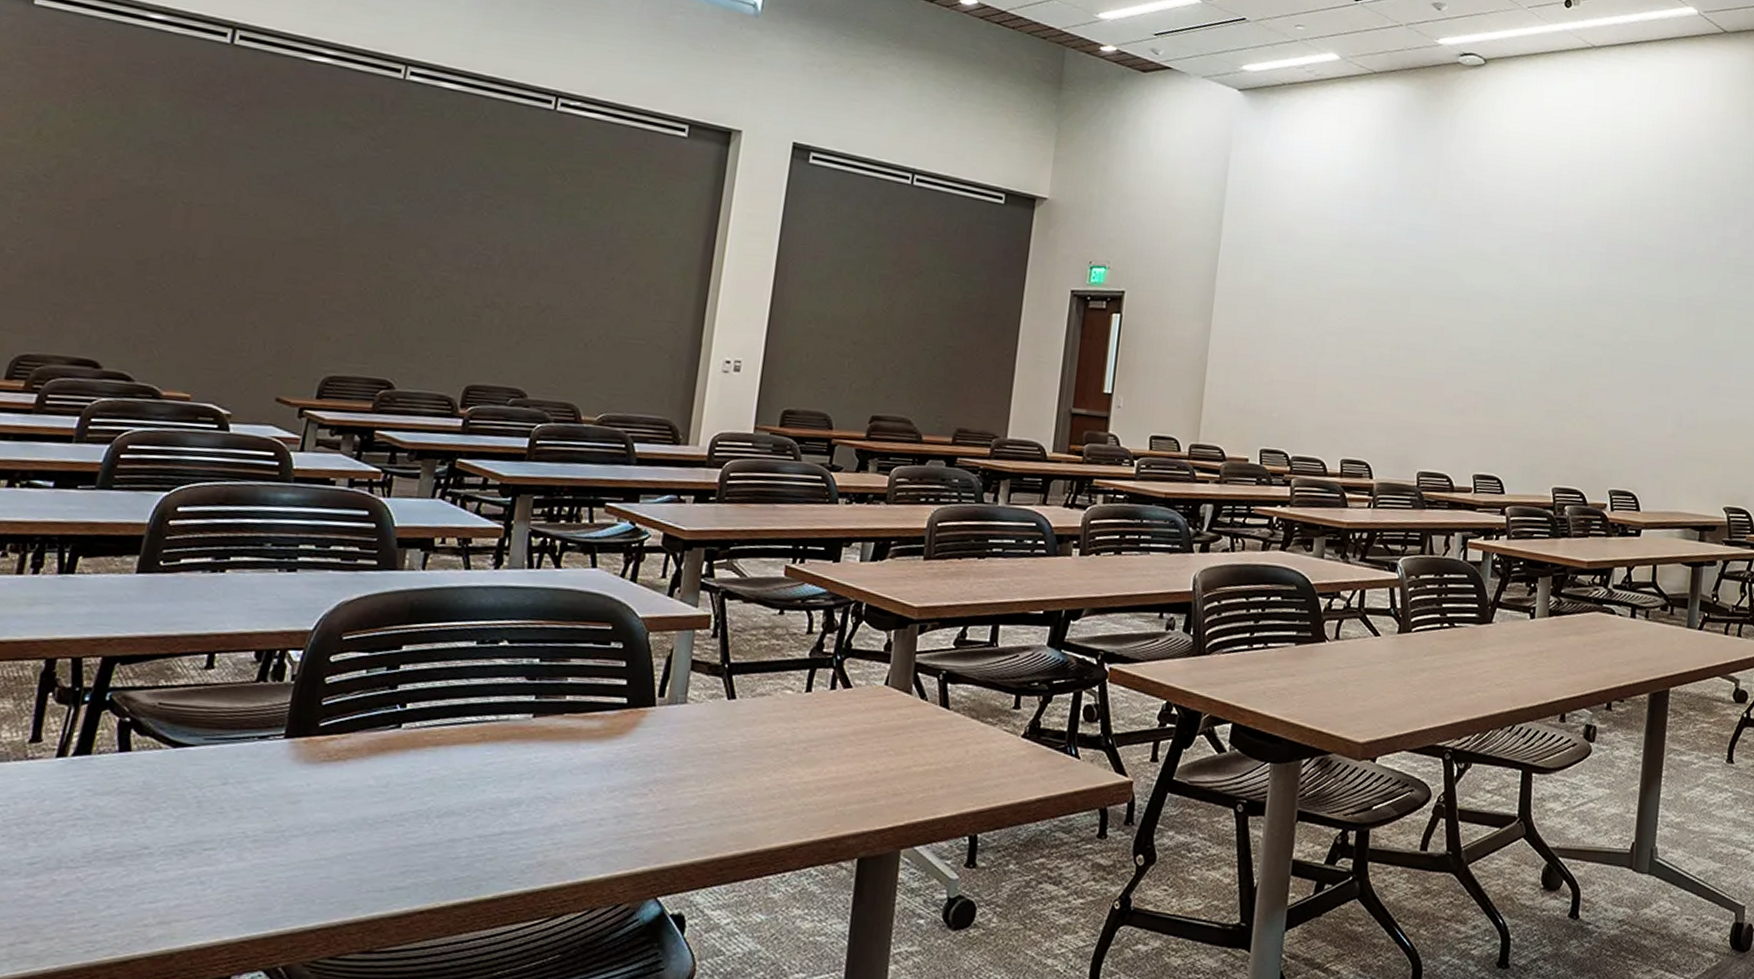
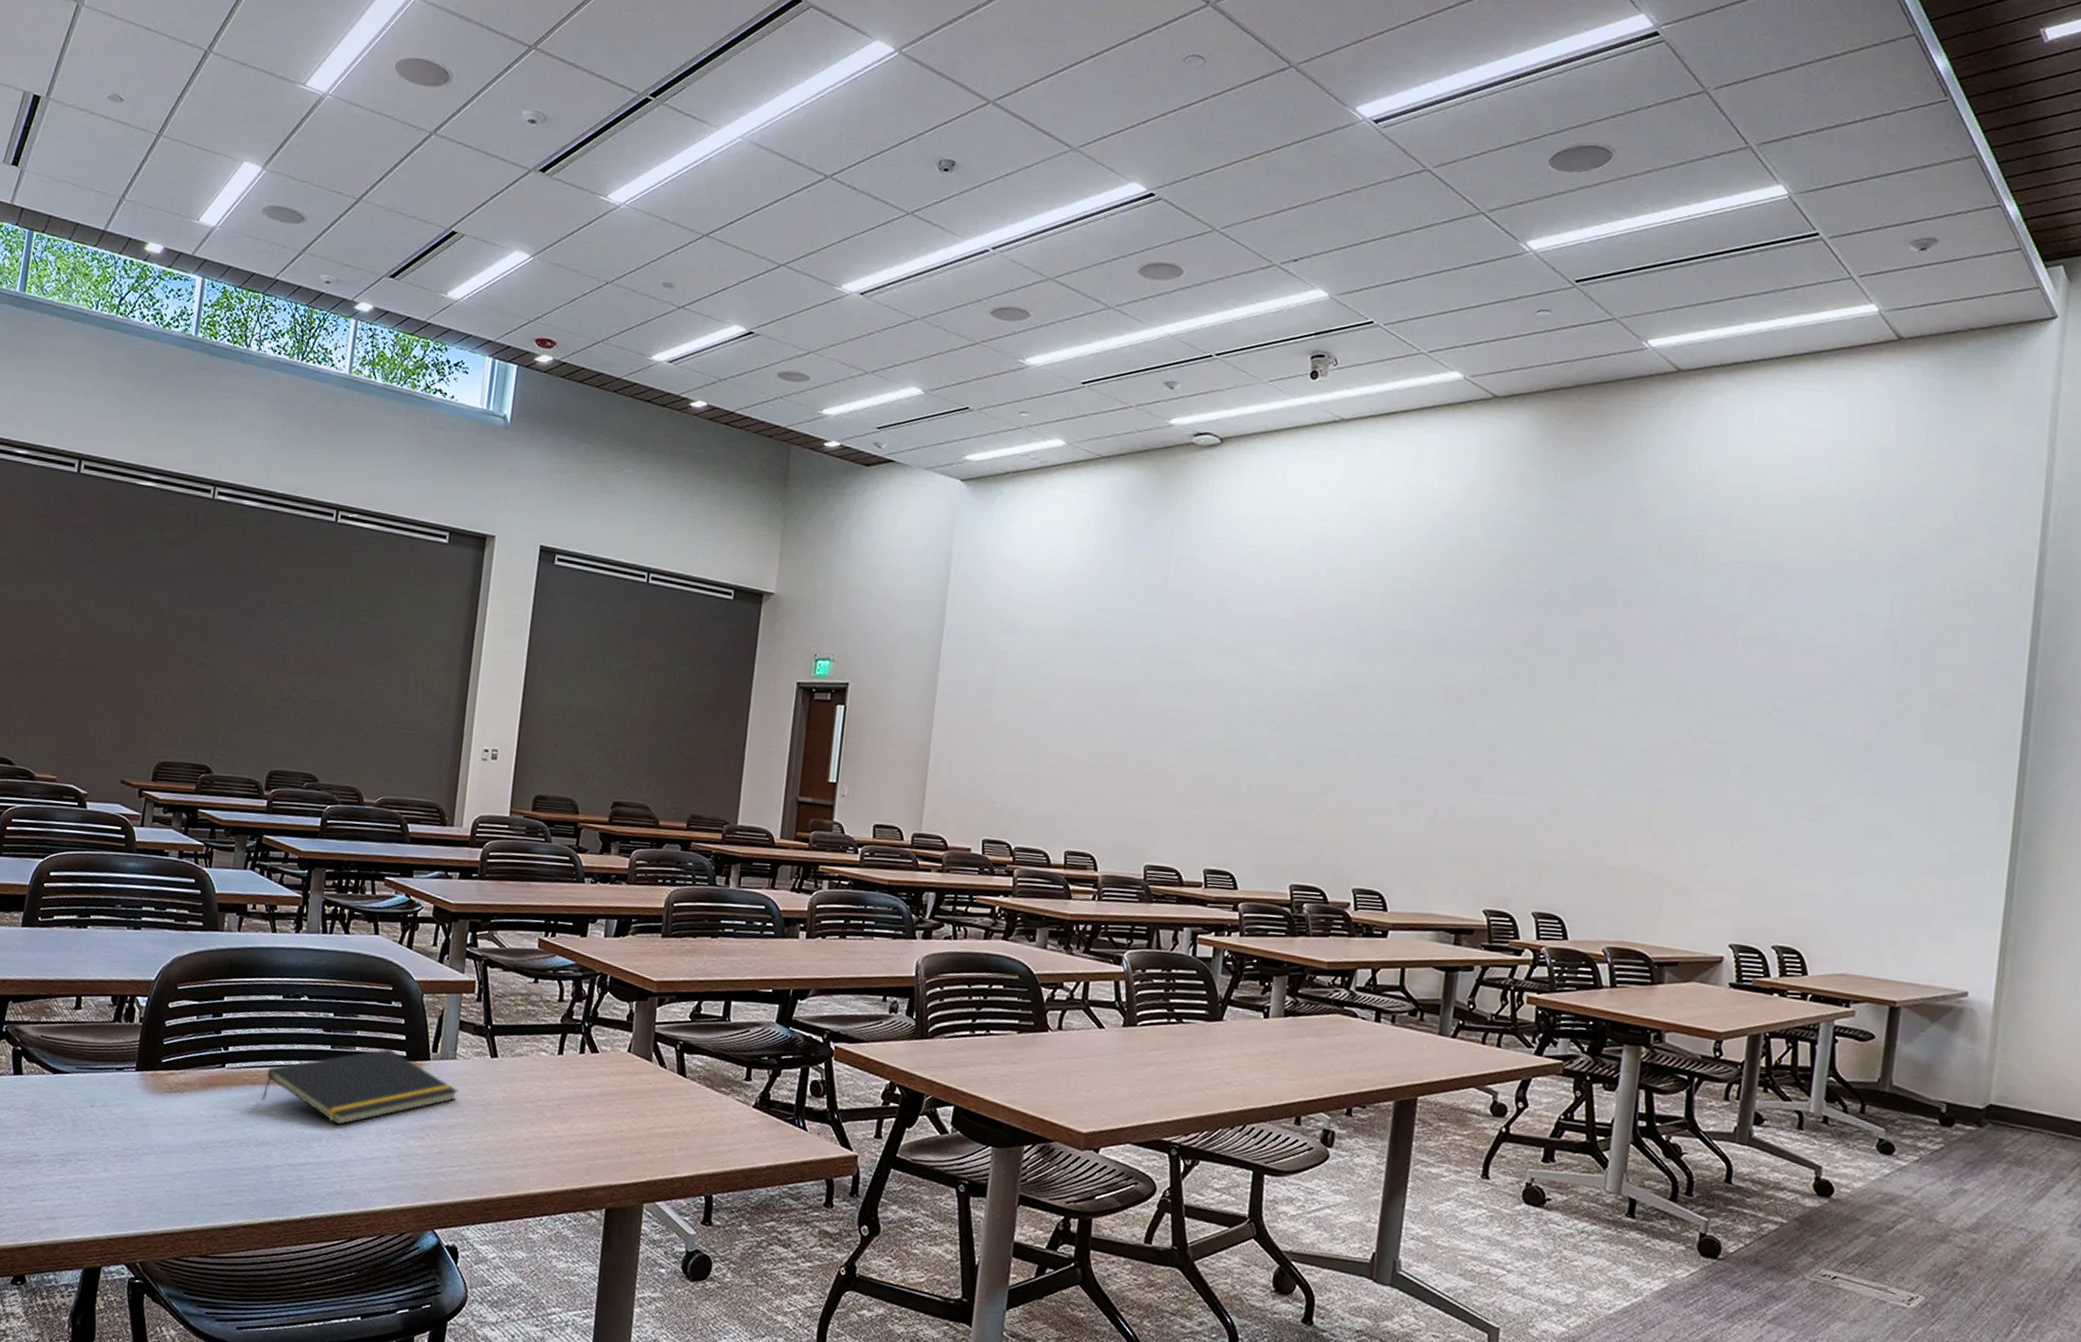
notepad: none [446,695,690,787] -> present [261,1048,459,1126]

